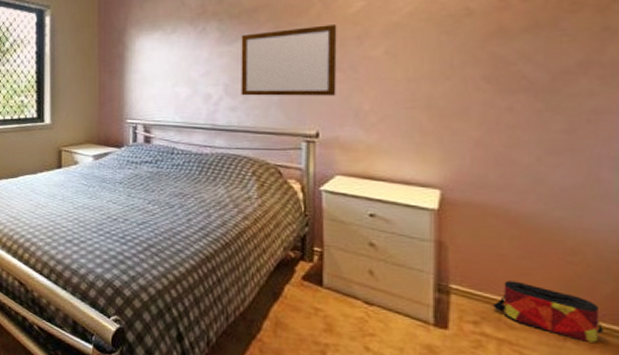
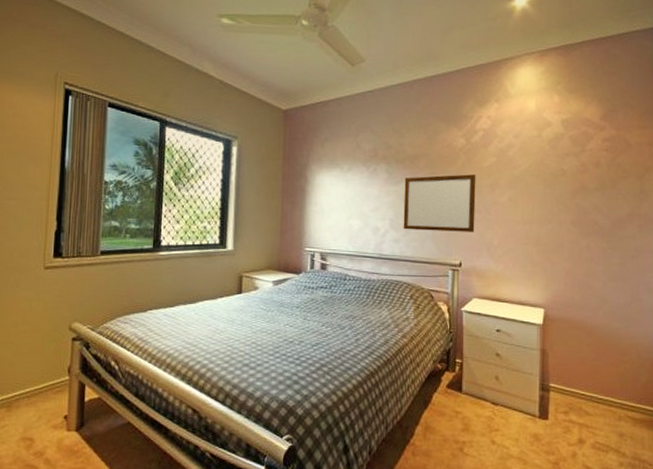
bag: present [492,280,603,344] -> none [576,378,641,421]

